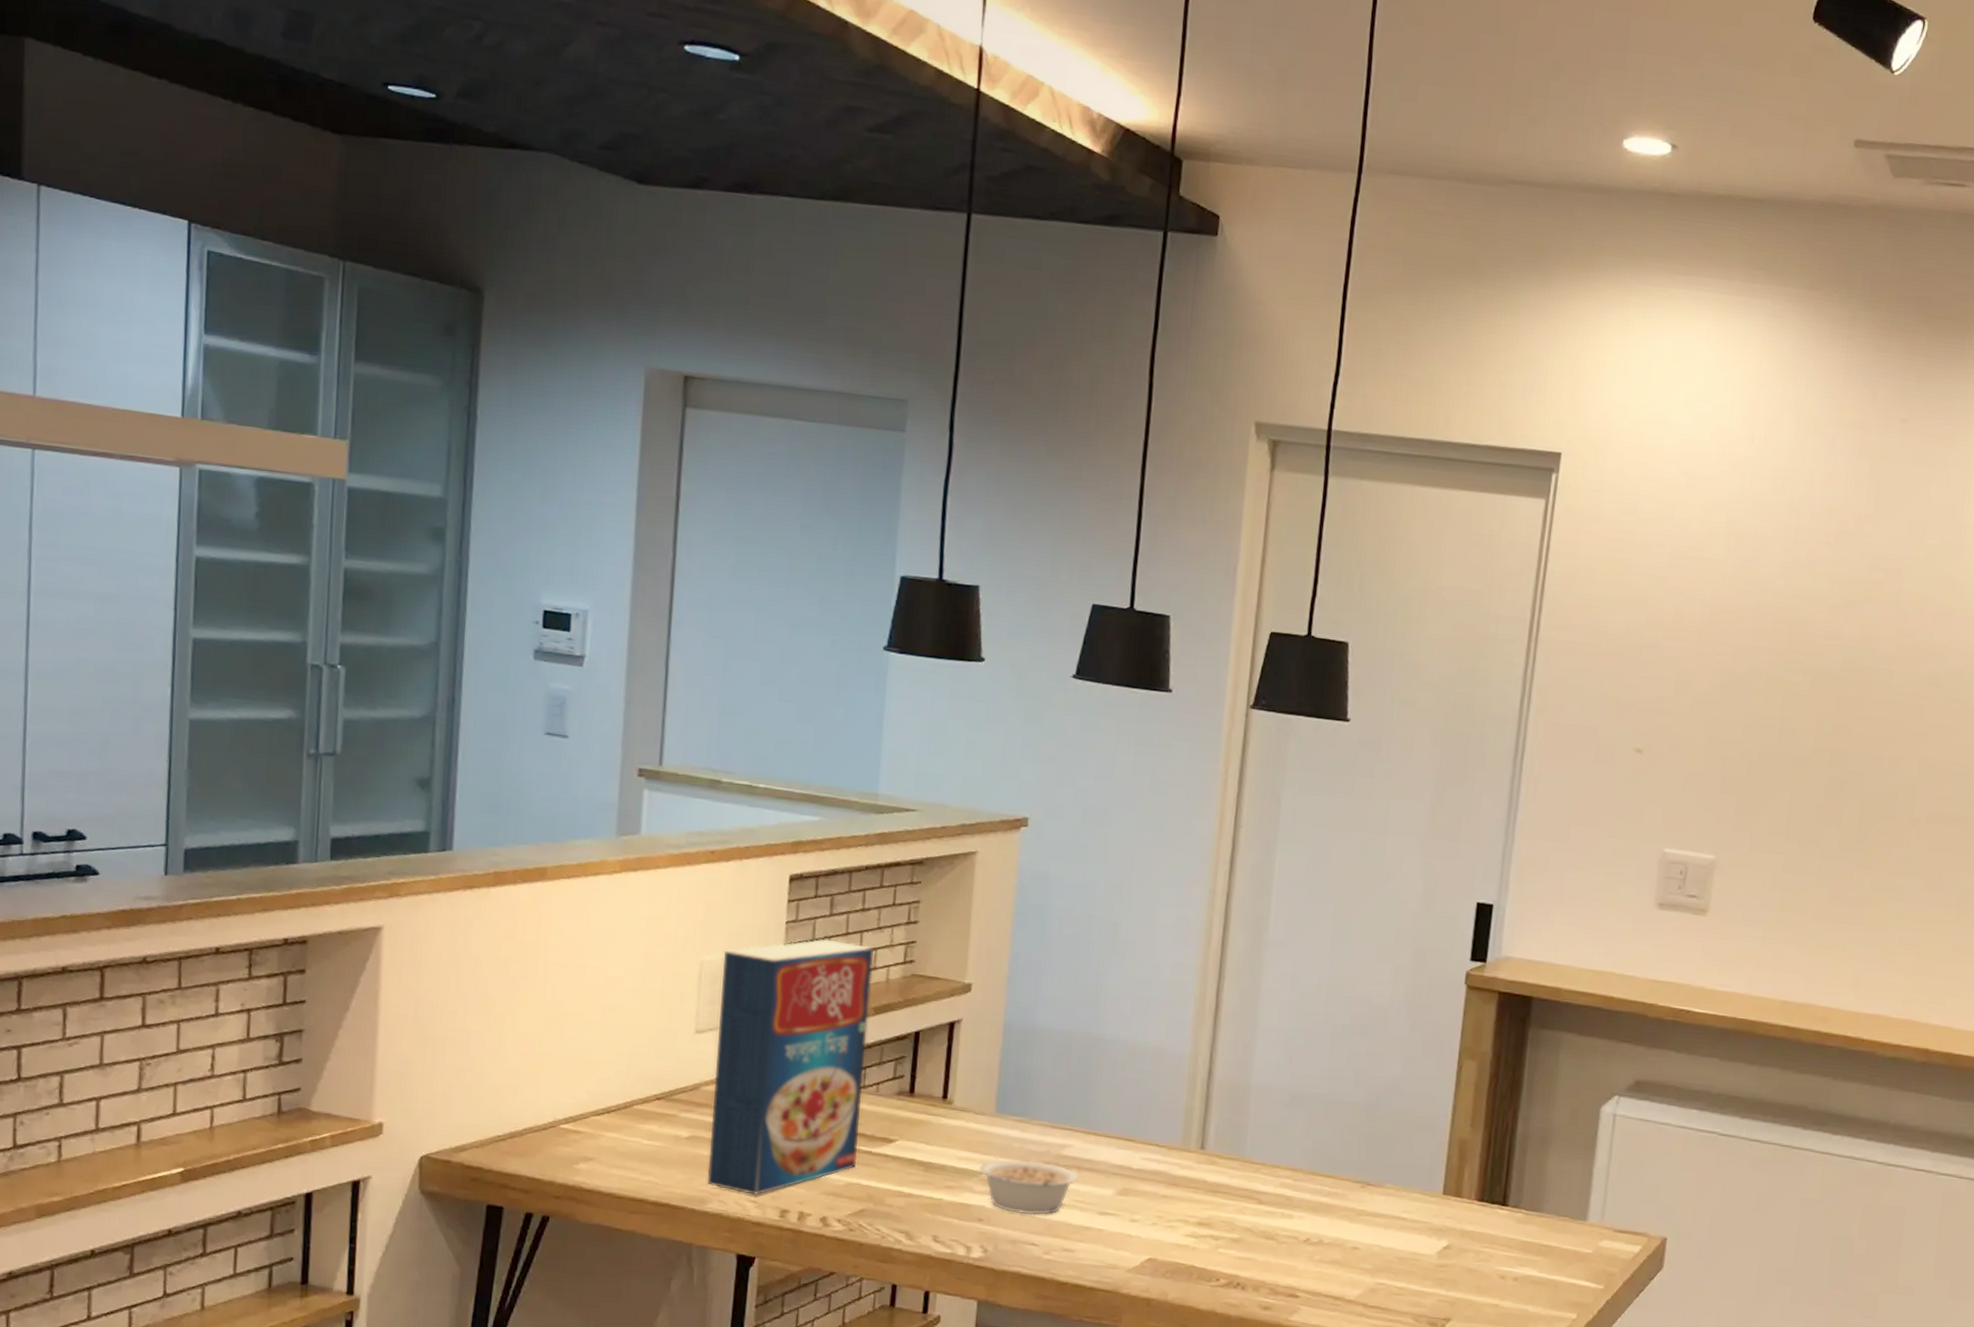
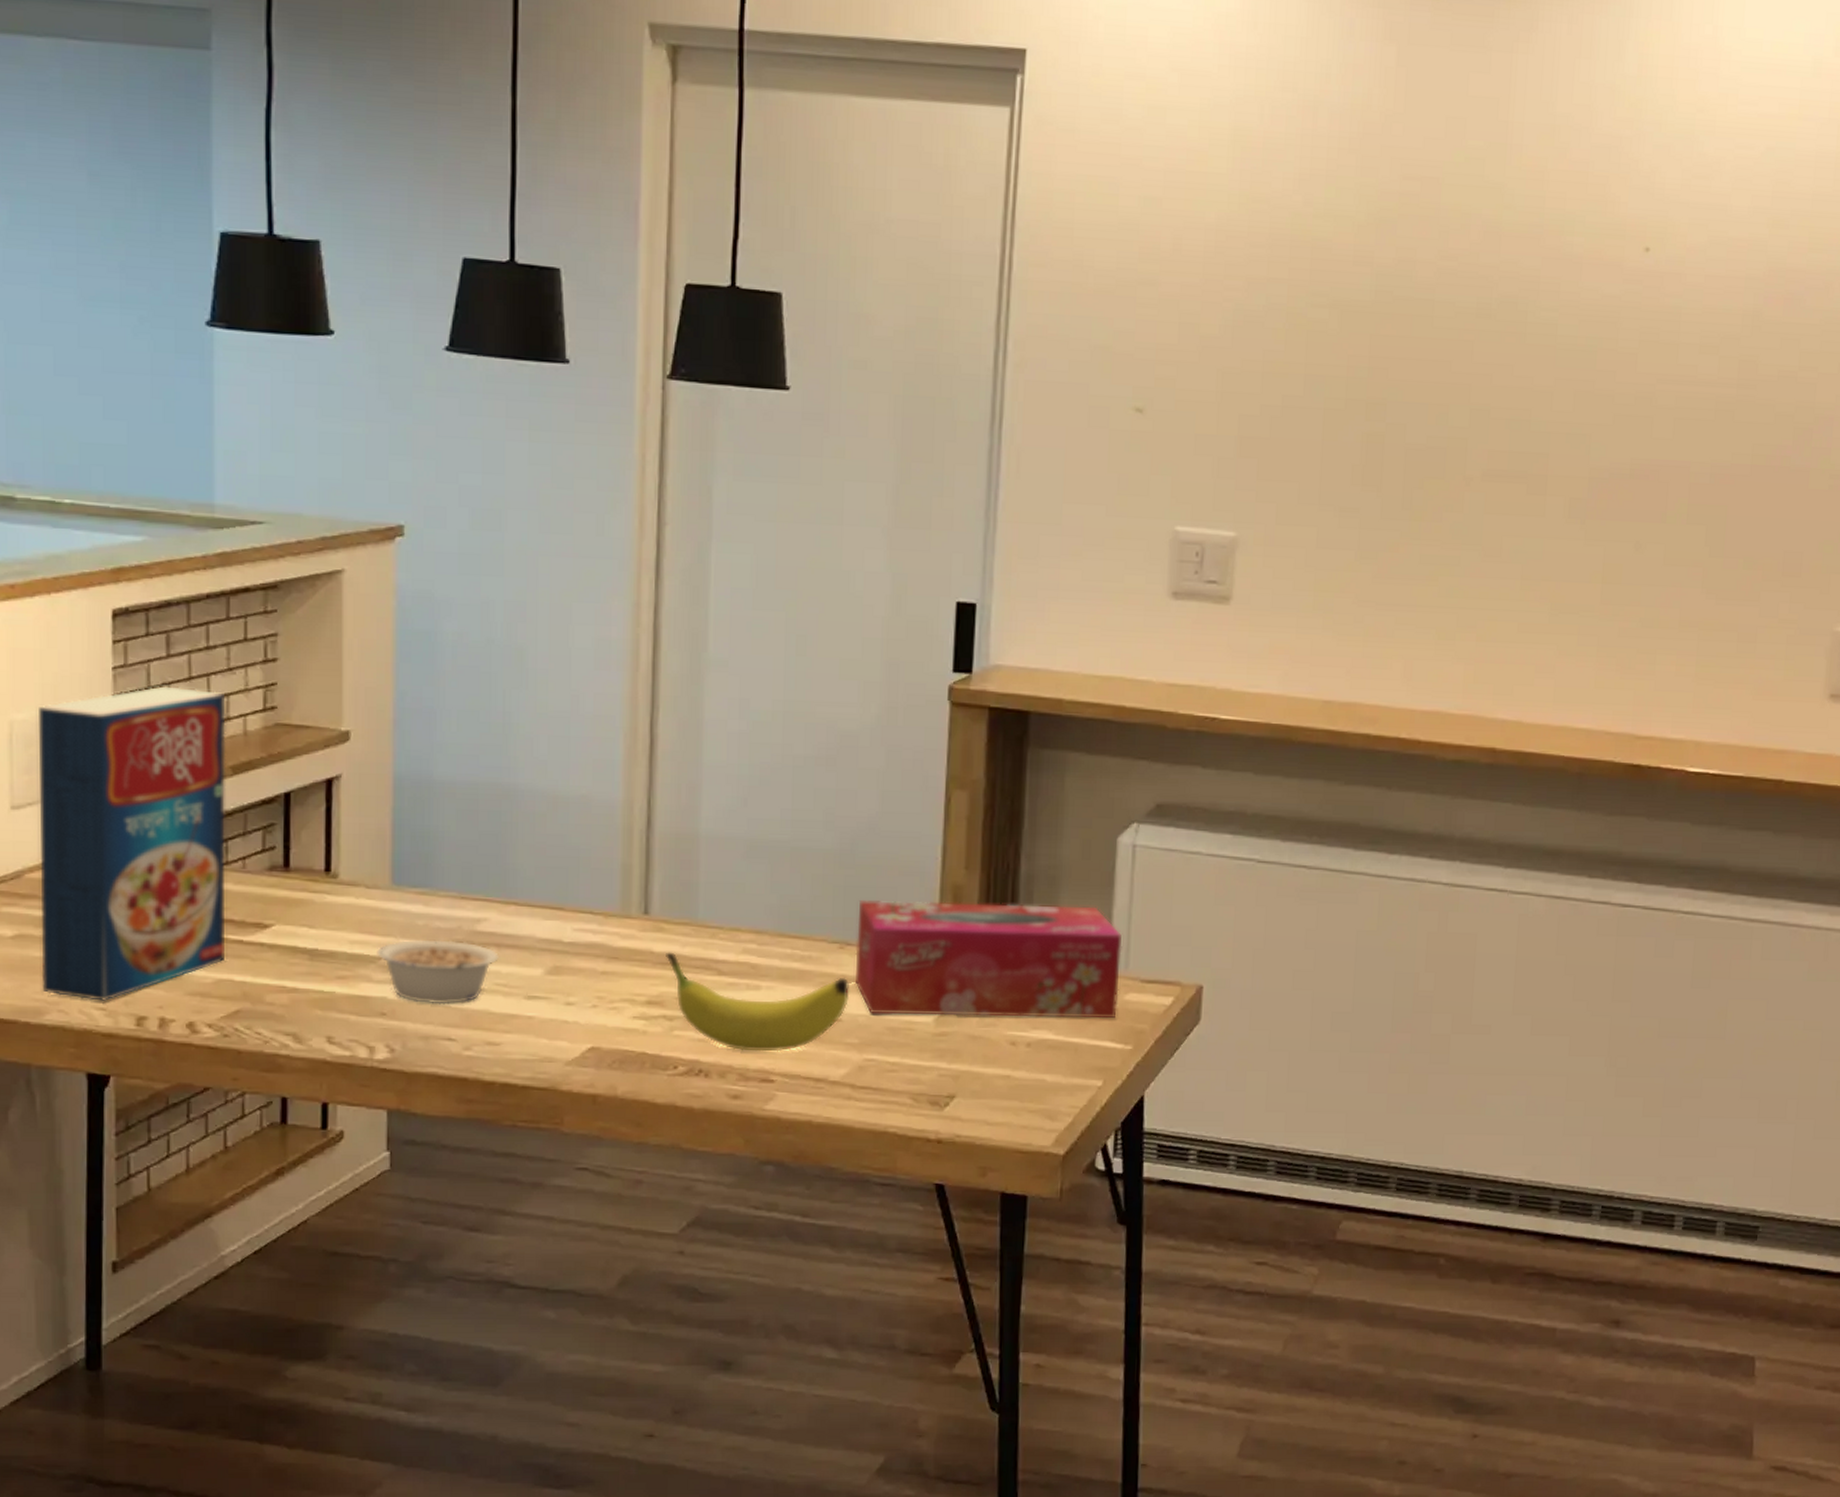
fruit: none [1216,1182,1367,1272] -> present [666,952,849,1052]
tissue box: none [1372,1148,1600,1261] -> present [854,900,1122,1018]

